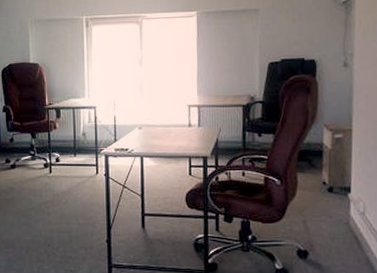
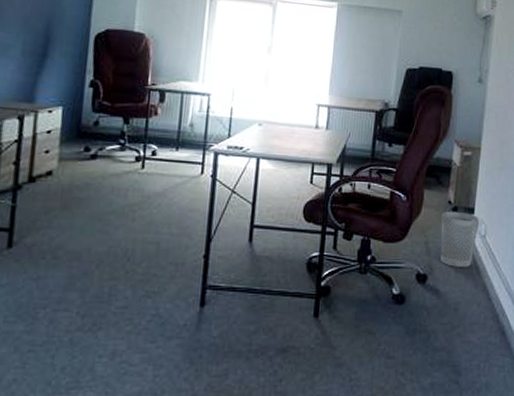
wastebasket: none [317,192,358,243] -> present [440,212,480,267]

